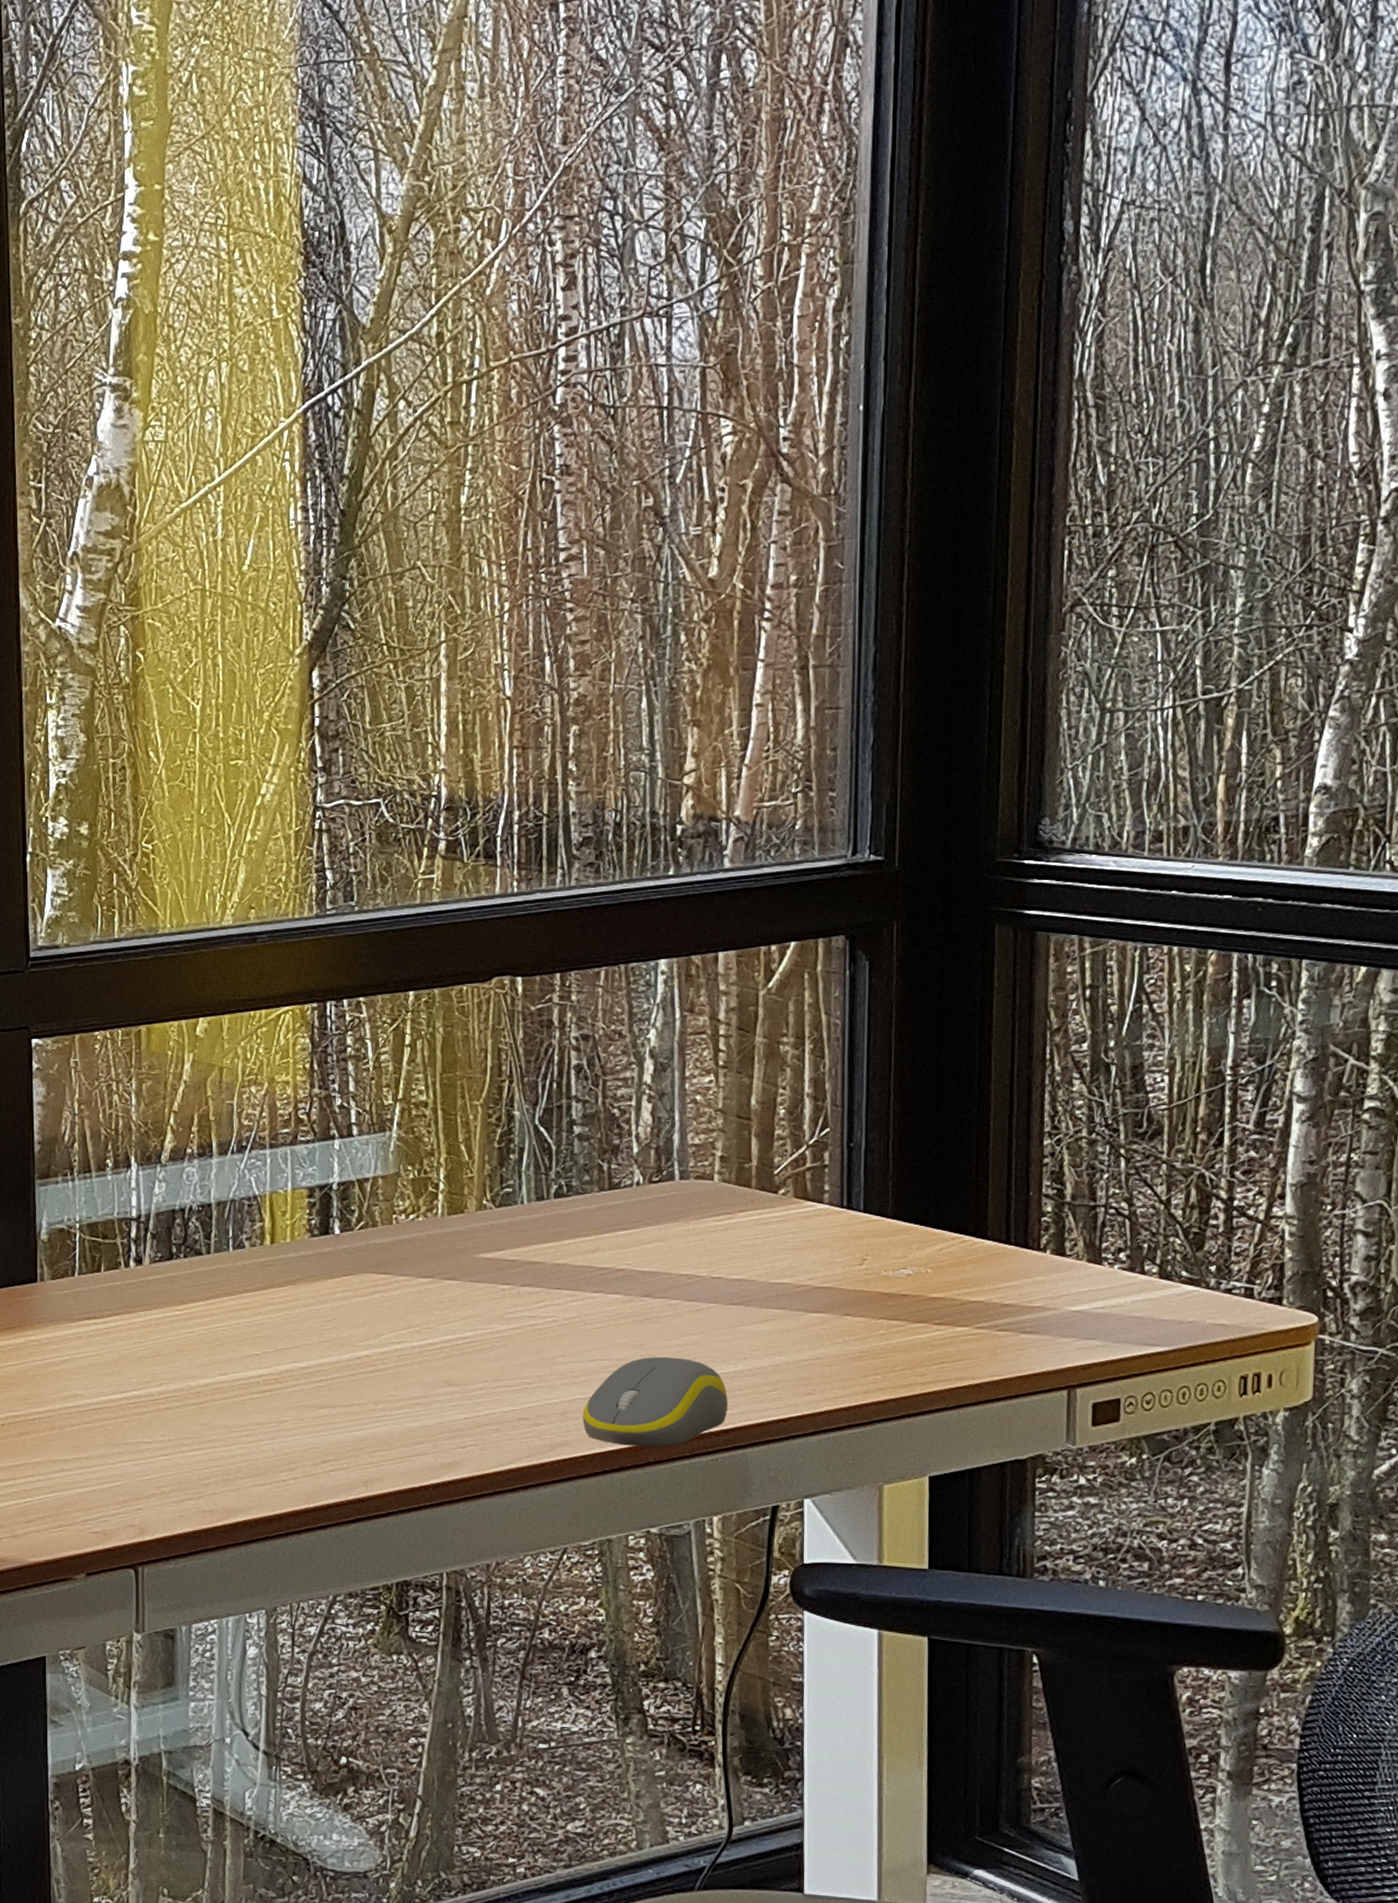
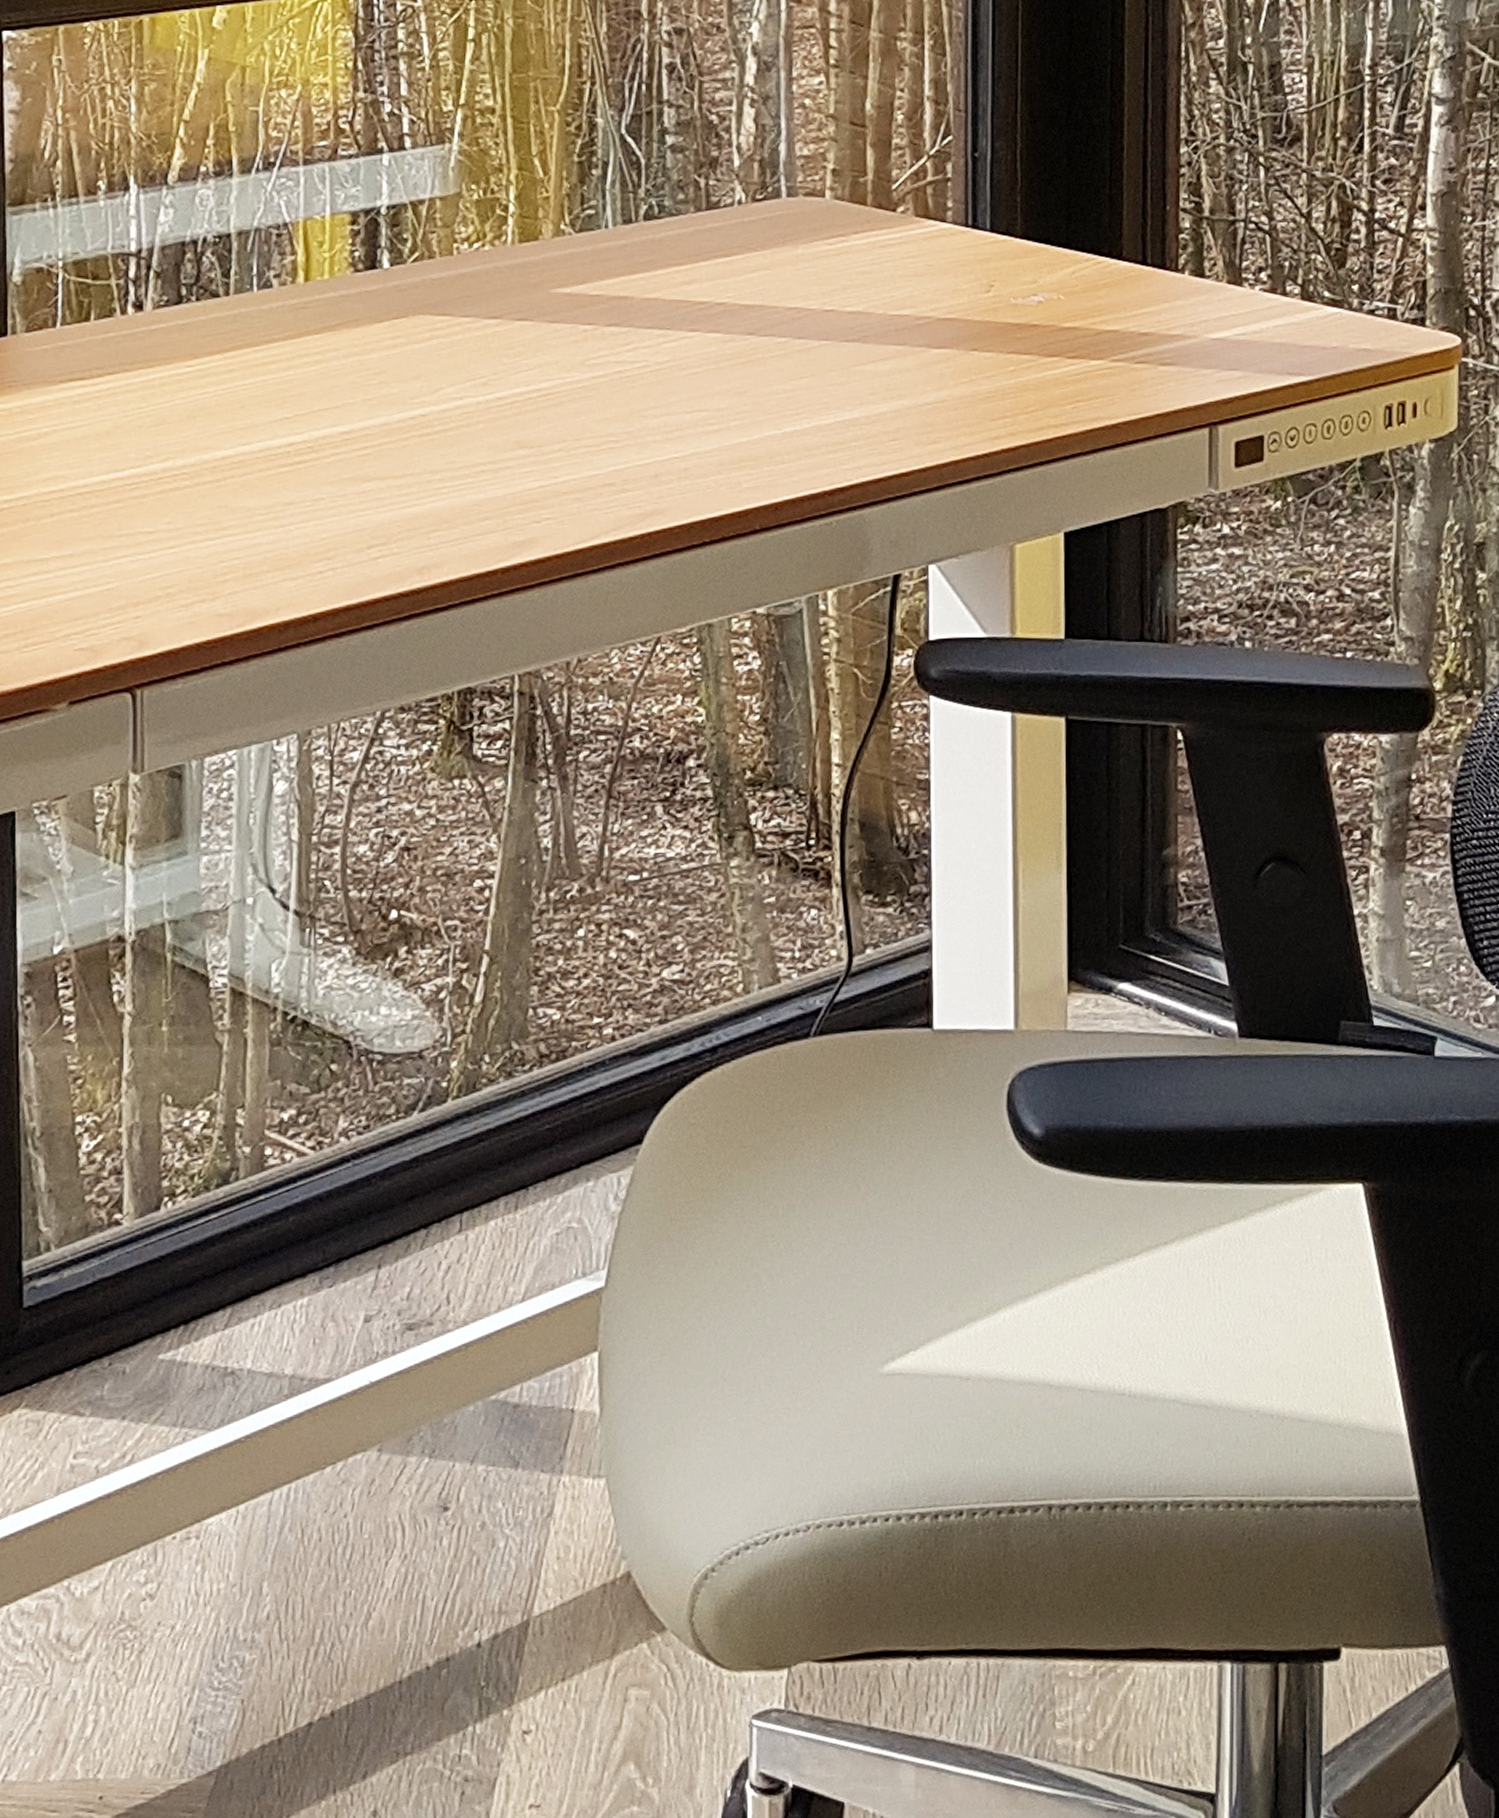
computer mouse: present [582,1357,728,1448] -> none [677,405,843,513]

